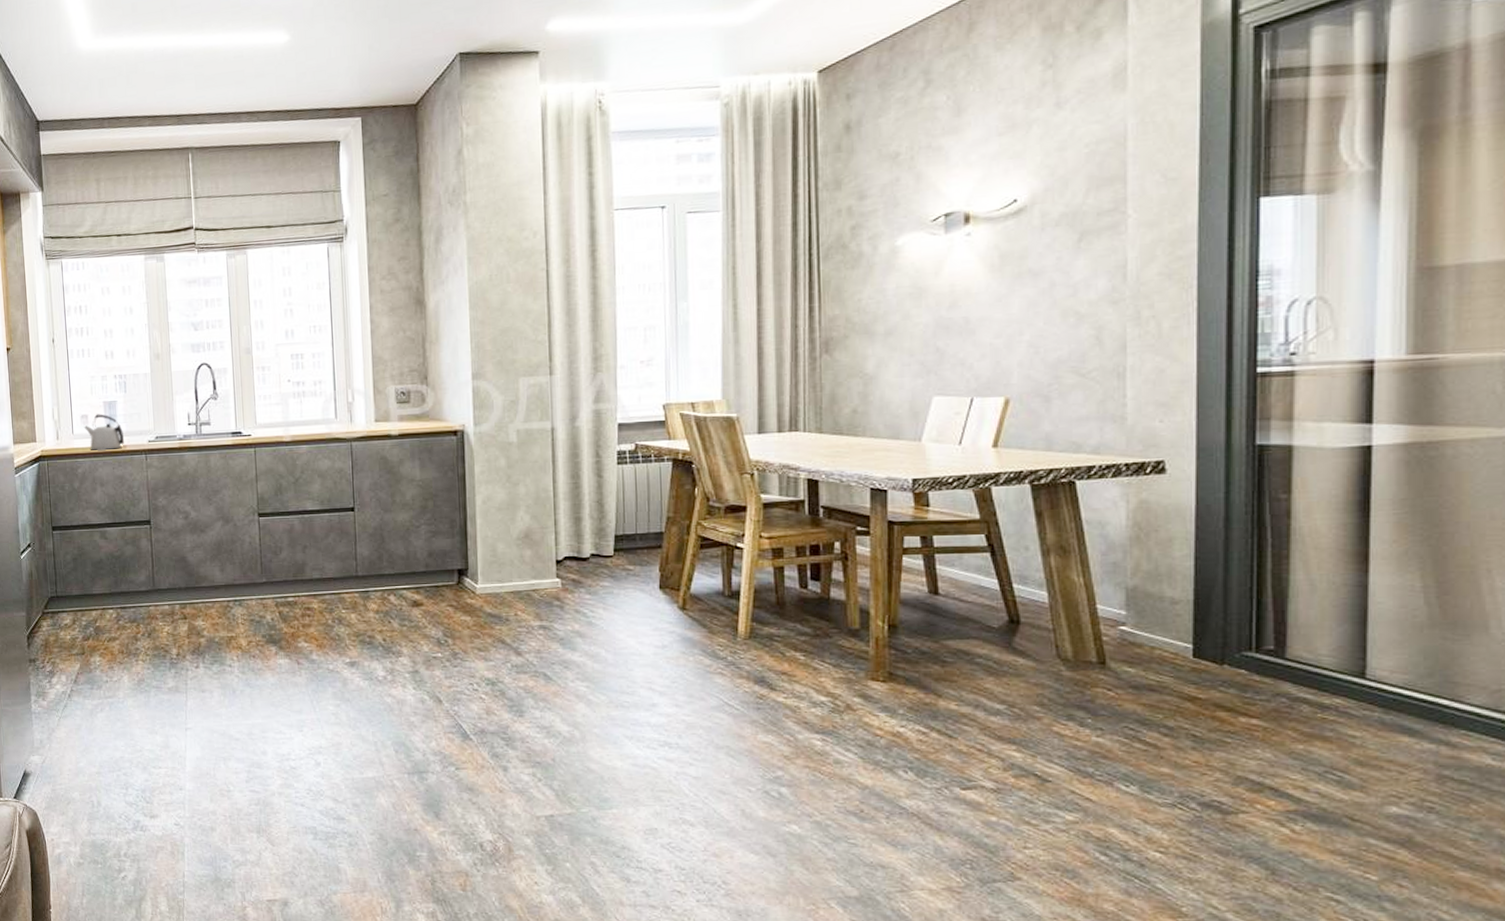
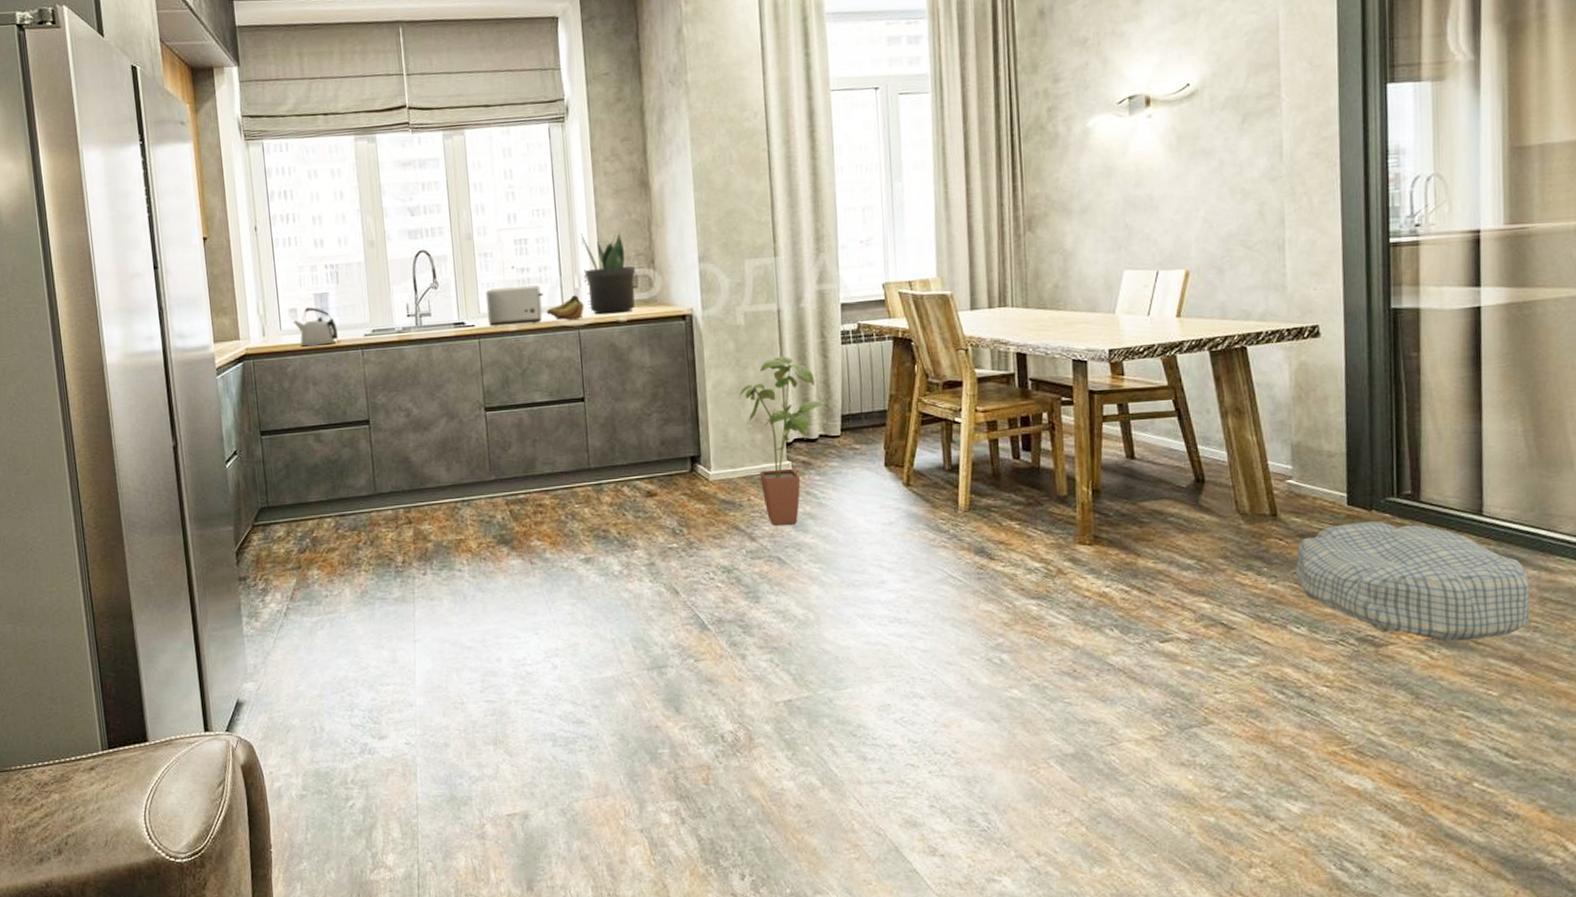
toaster: none [262,398,318,438] -> present [485,285,544,328]
fruit: none [320,409,357,434] -> present [546,295,584,321]
planter: none [356,348,409,428] -> present [581,232,636,315]
house plant: none [508,474,603,642] -> present [738,356,829,526]
dog bed: none [1127,677,1425,816] -> present [1296,521,1531,642]

